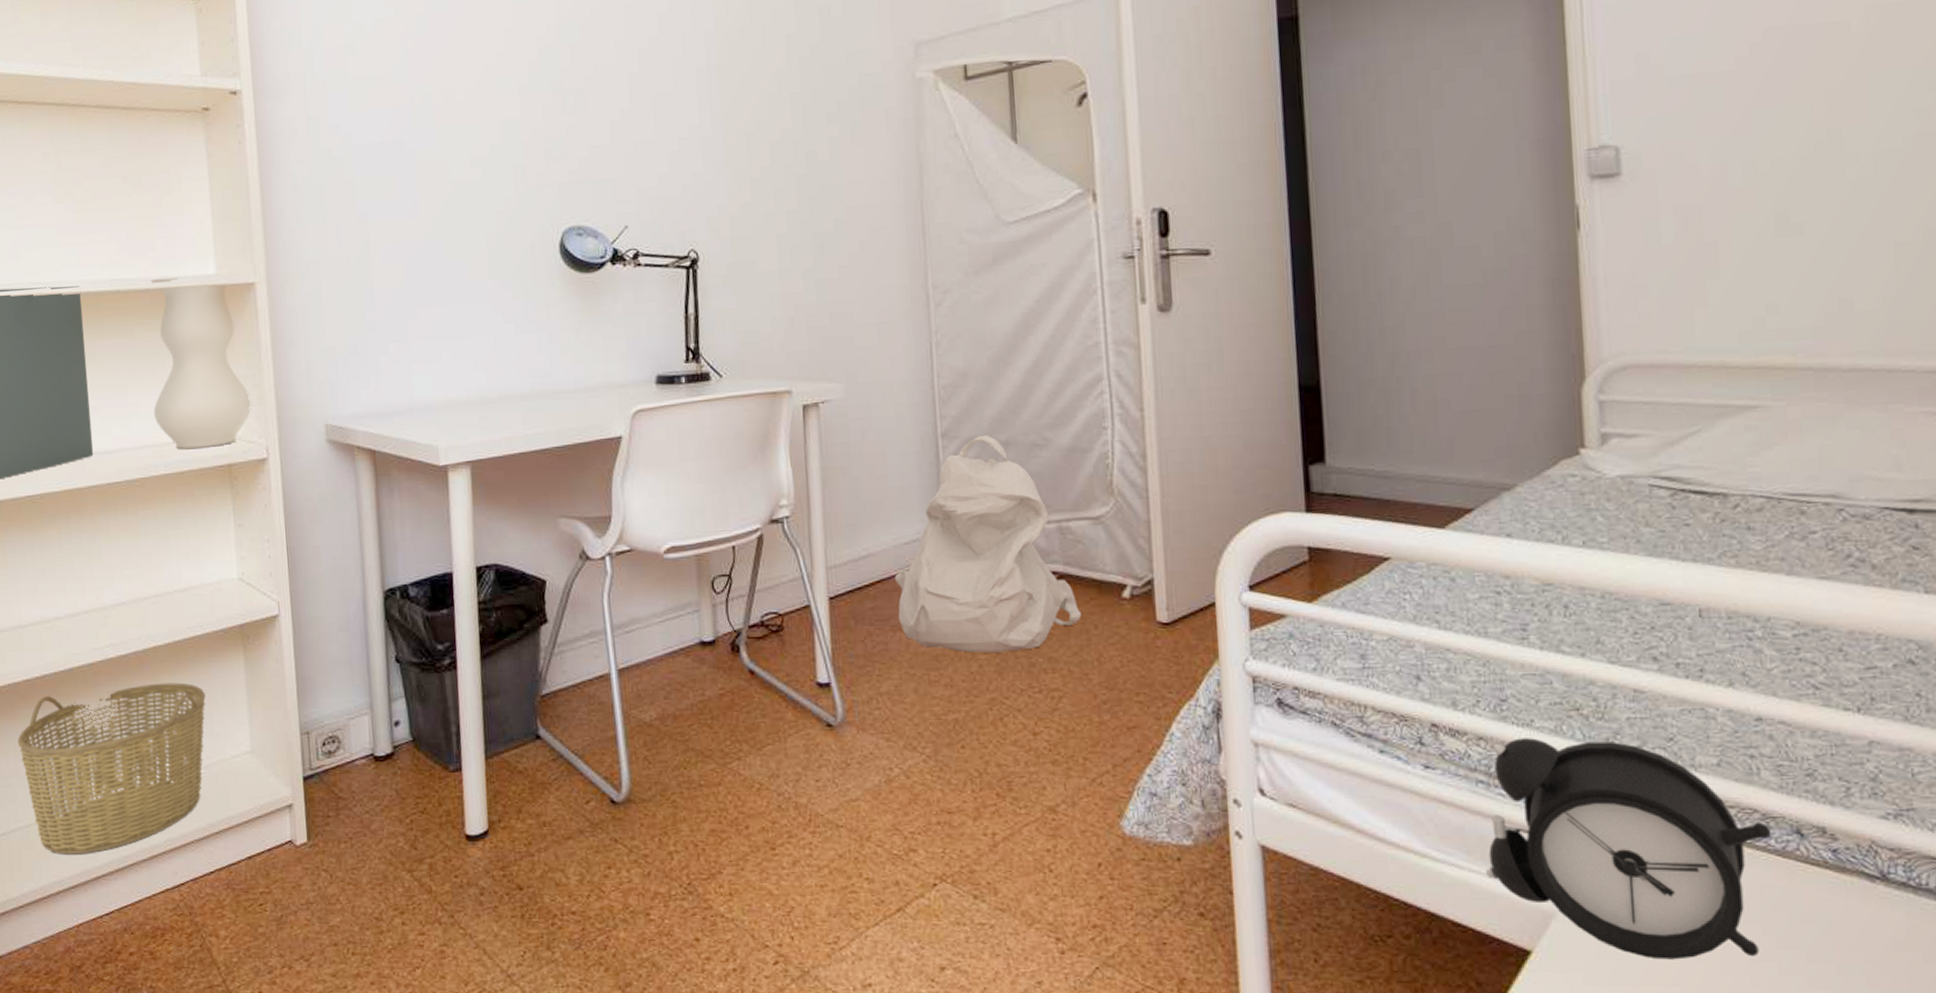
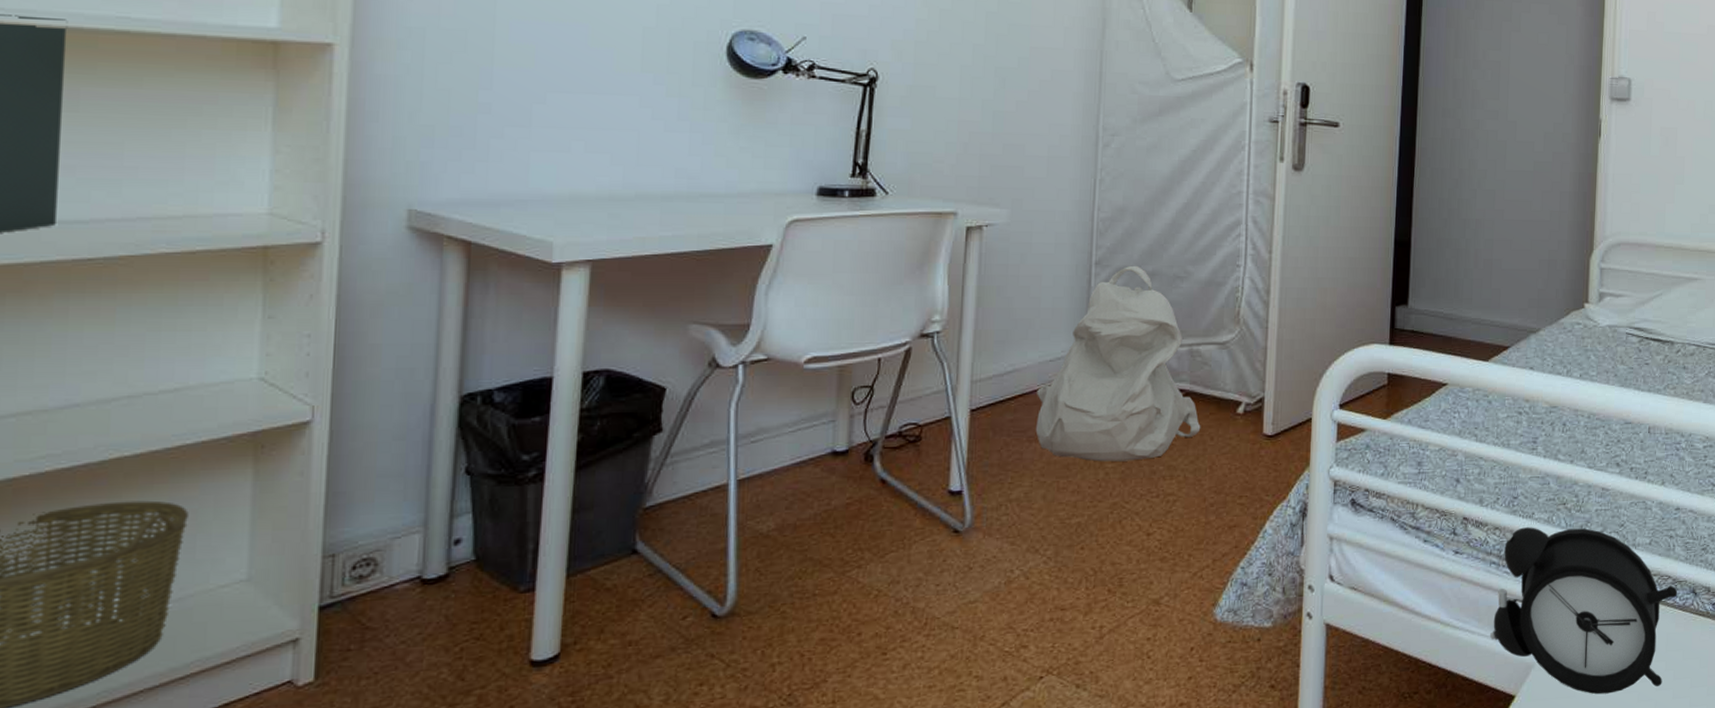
vase: present [150,277,252,450] -> none [159,23,310,226]

